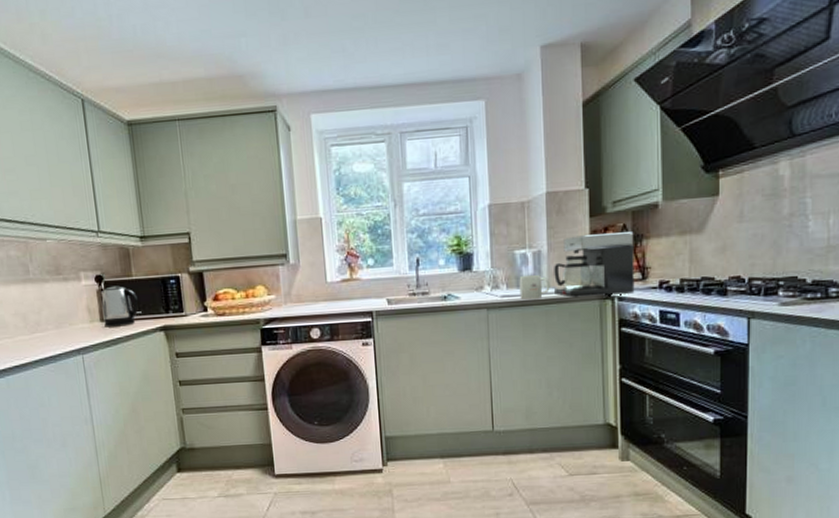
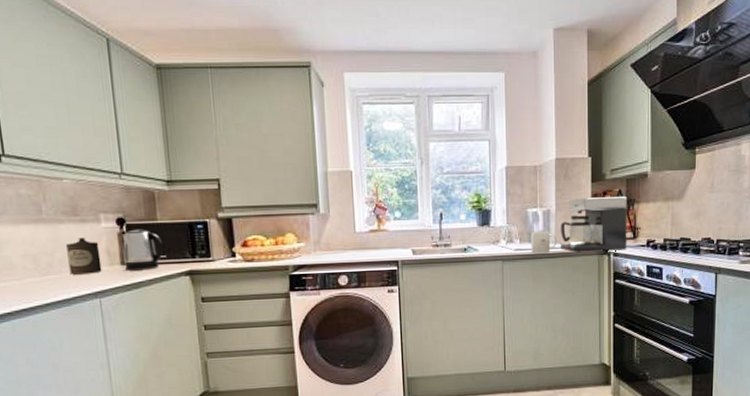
canister: none [51,296,84,332] -> present [66,238,102,275]

